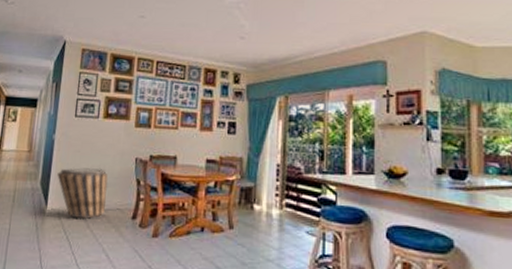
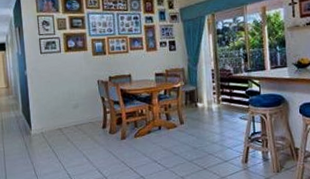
basket: present [57,167,108,220] -> none [35,93,81,135]

